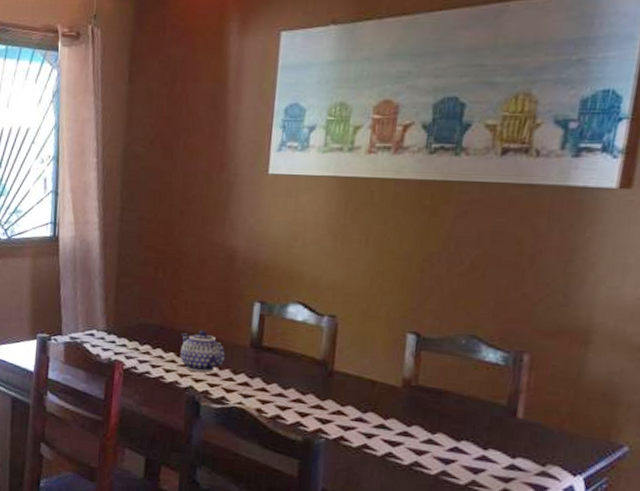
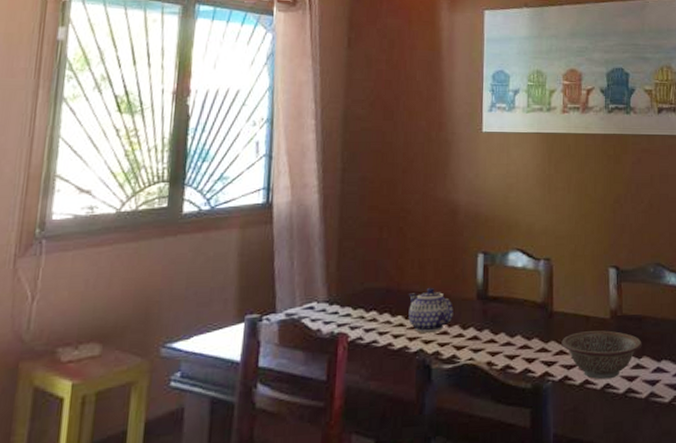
decorative bowl: none [340,395,439,449] -> present [561,330,642,380]

